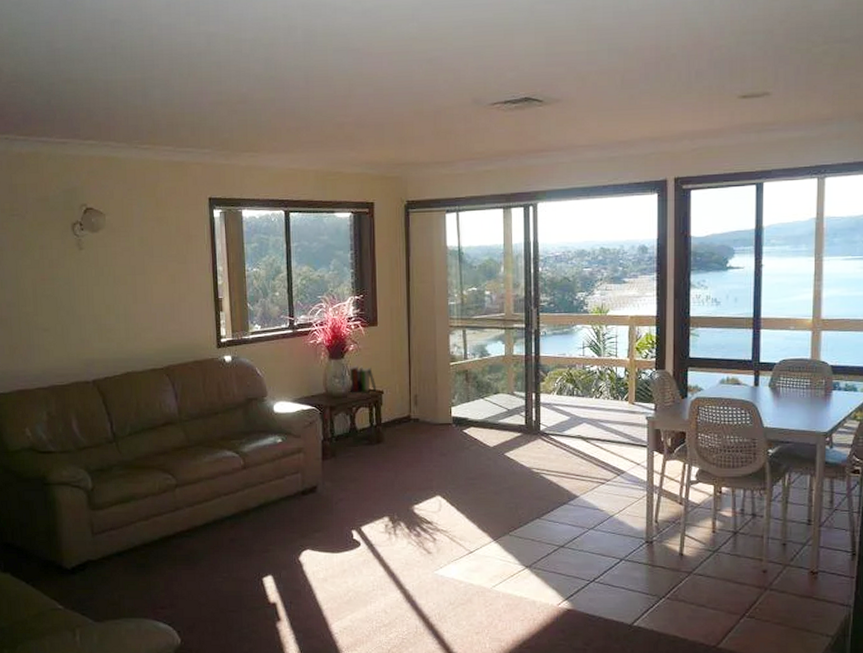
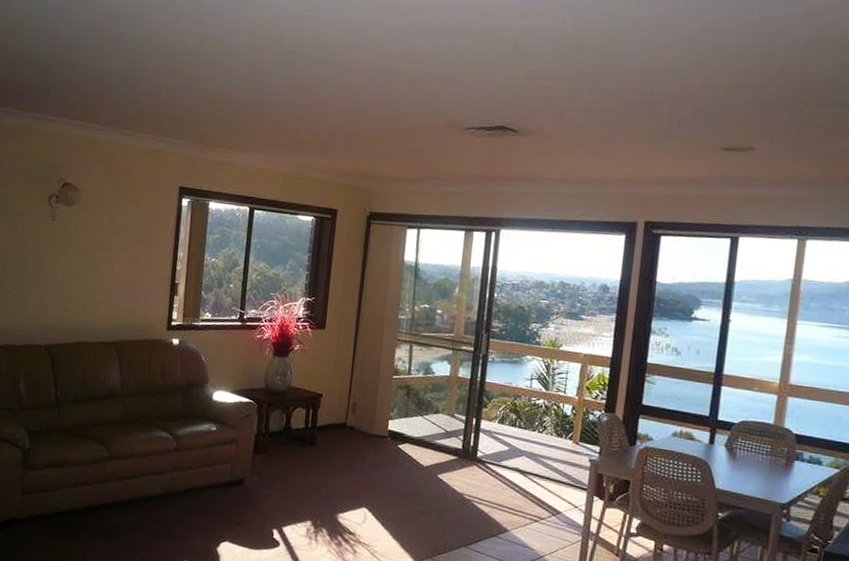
books: present [349,364,377,393] -> none [290,365,317,394]

